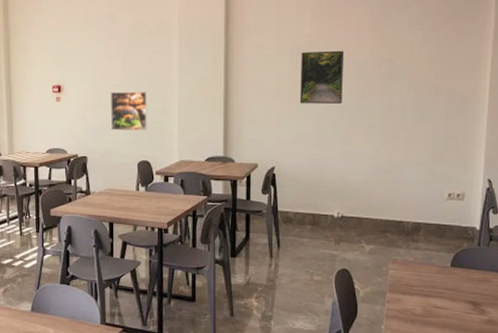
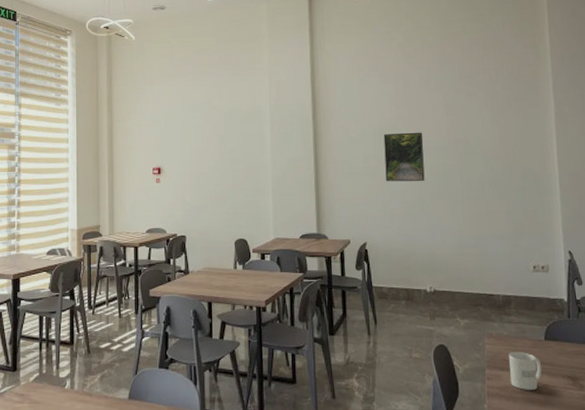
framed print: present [110,91,148,131] -> none [208,172,243,210]
mug: none [410,277,445,313] -> present [508,351,542,390]

